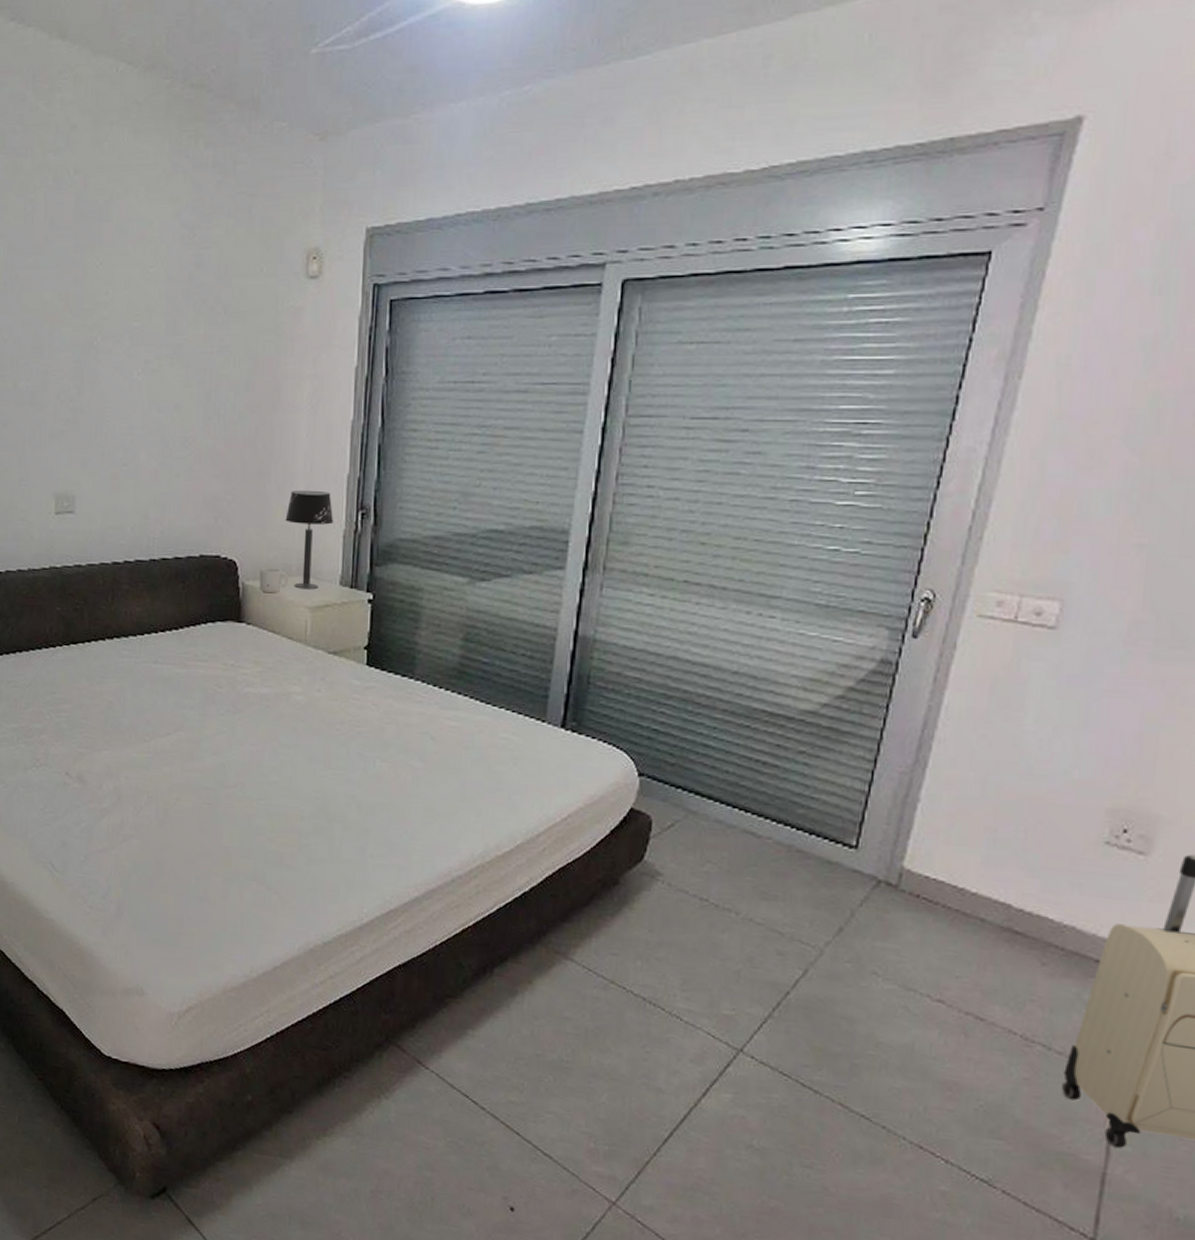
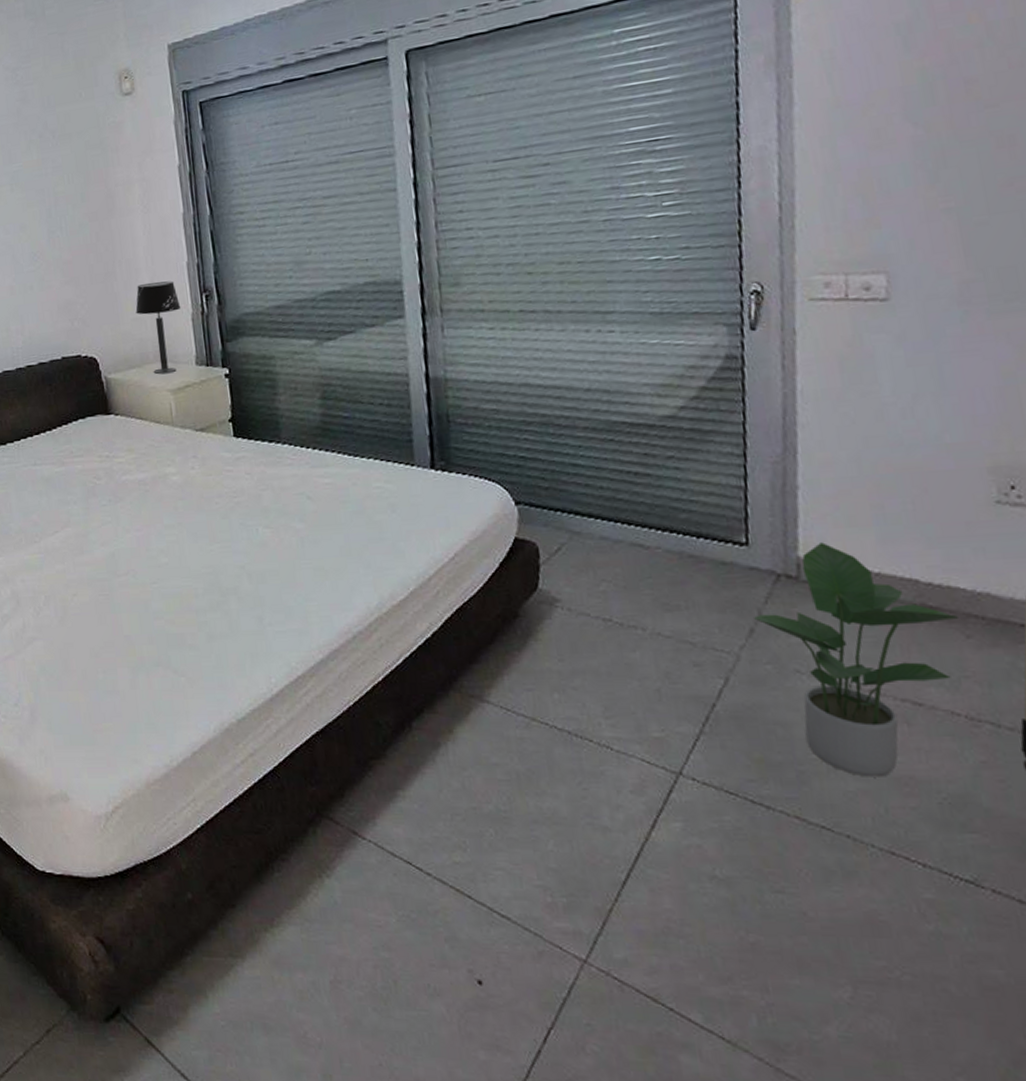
mug: present [259,568,288,594] -> none [119,358,148,383]
potted plant: none [846,856,1039,1080] -> present [754,542,958,777]

